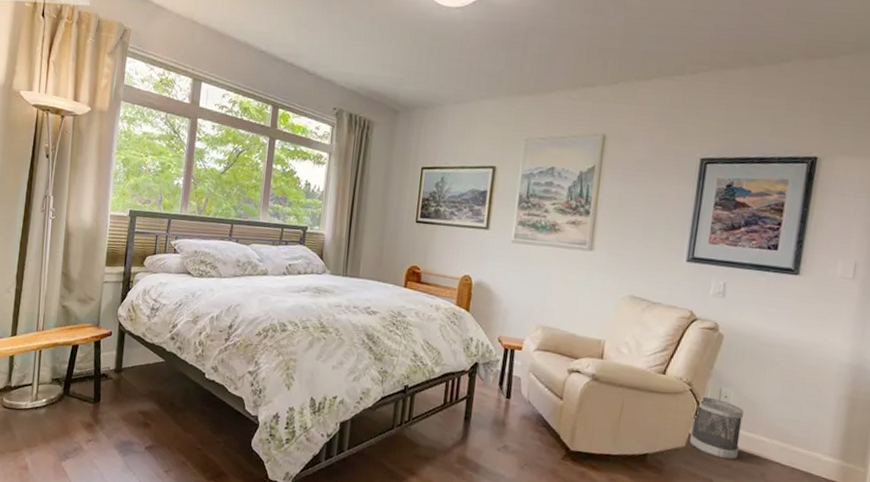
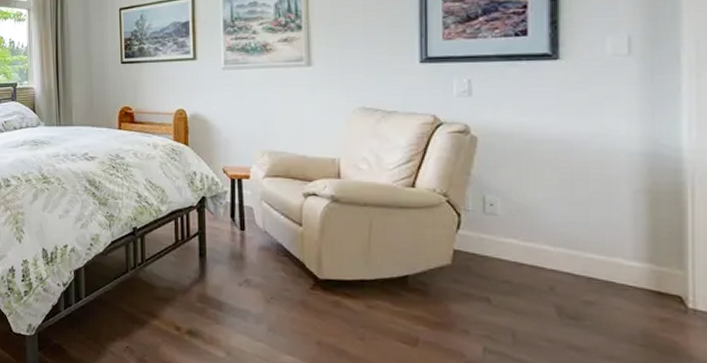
wastebasket: present [689,397,745,460] -> none [455,208,518,275]

